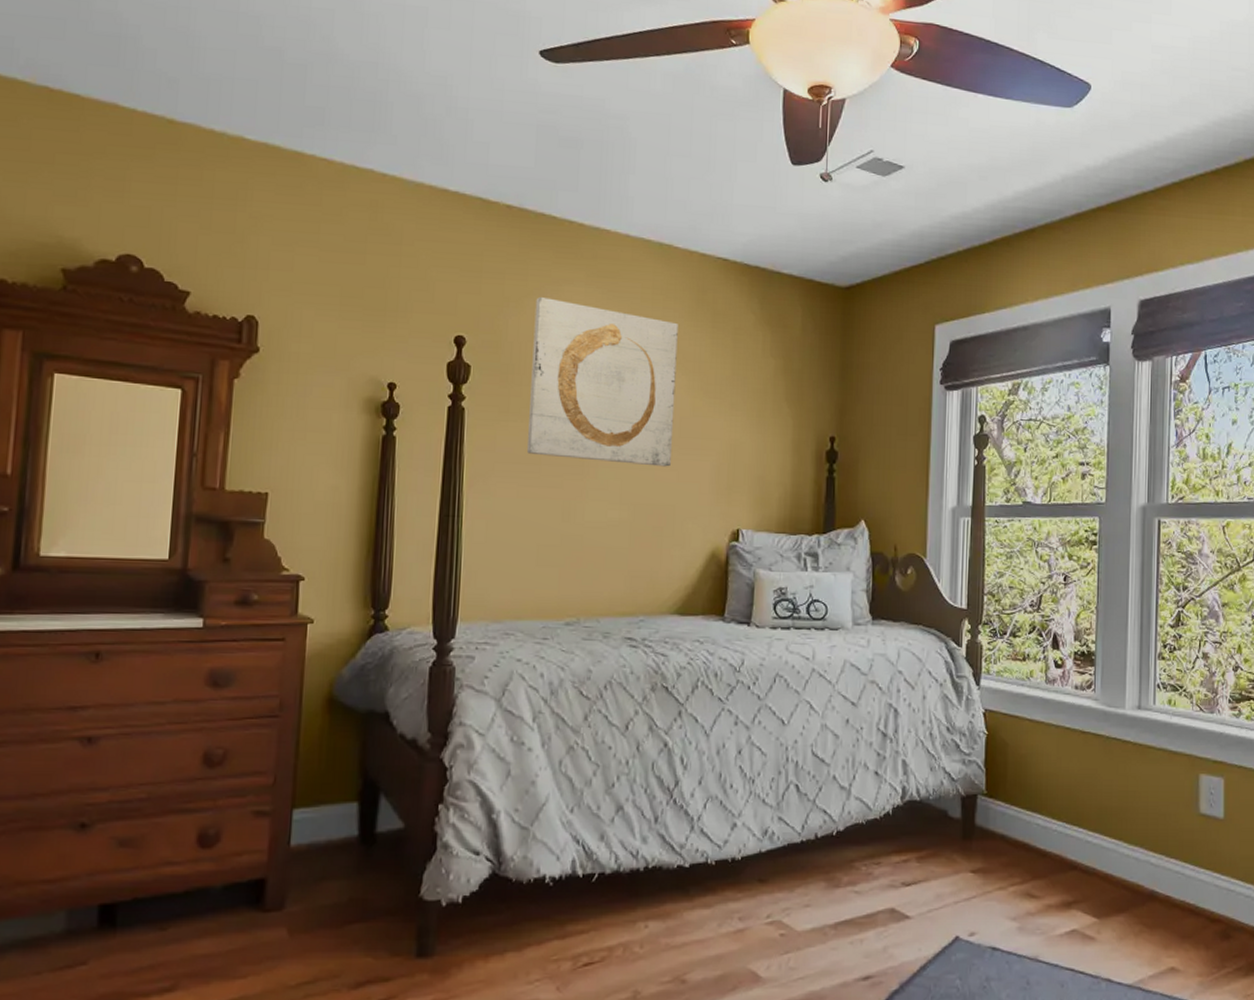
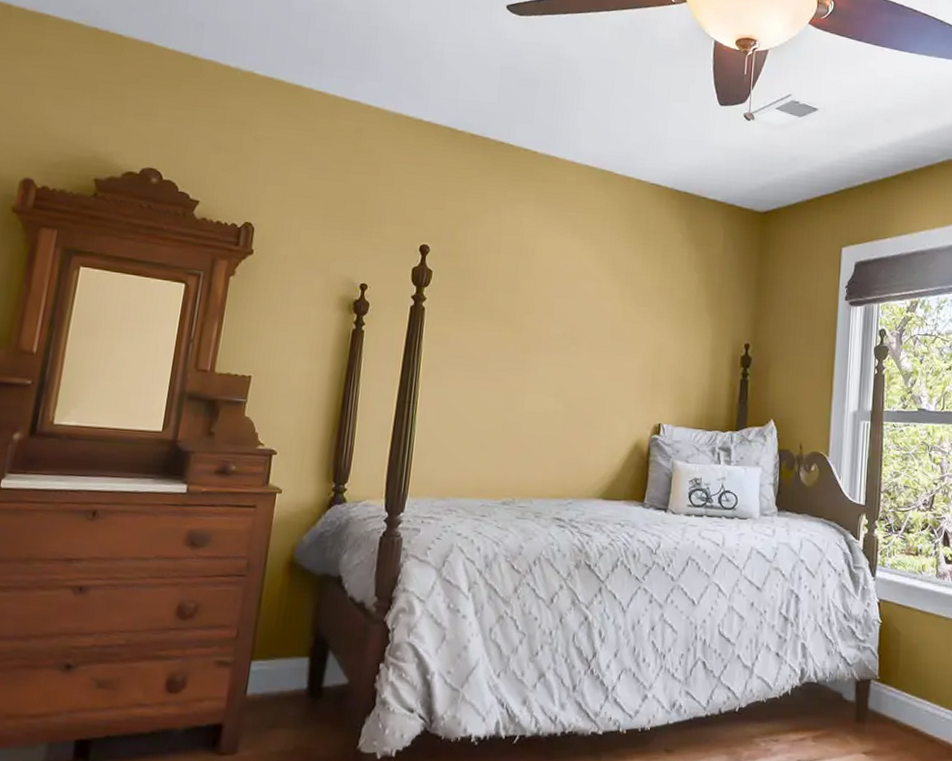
wall art: present [527,296,678,467] -> none [477,213,615,366]

